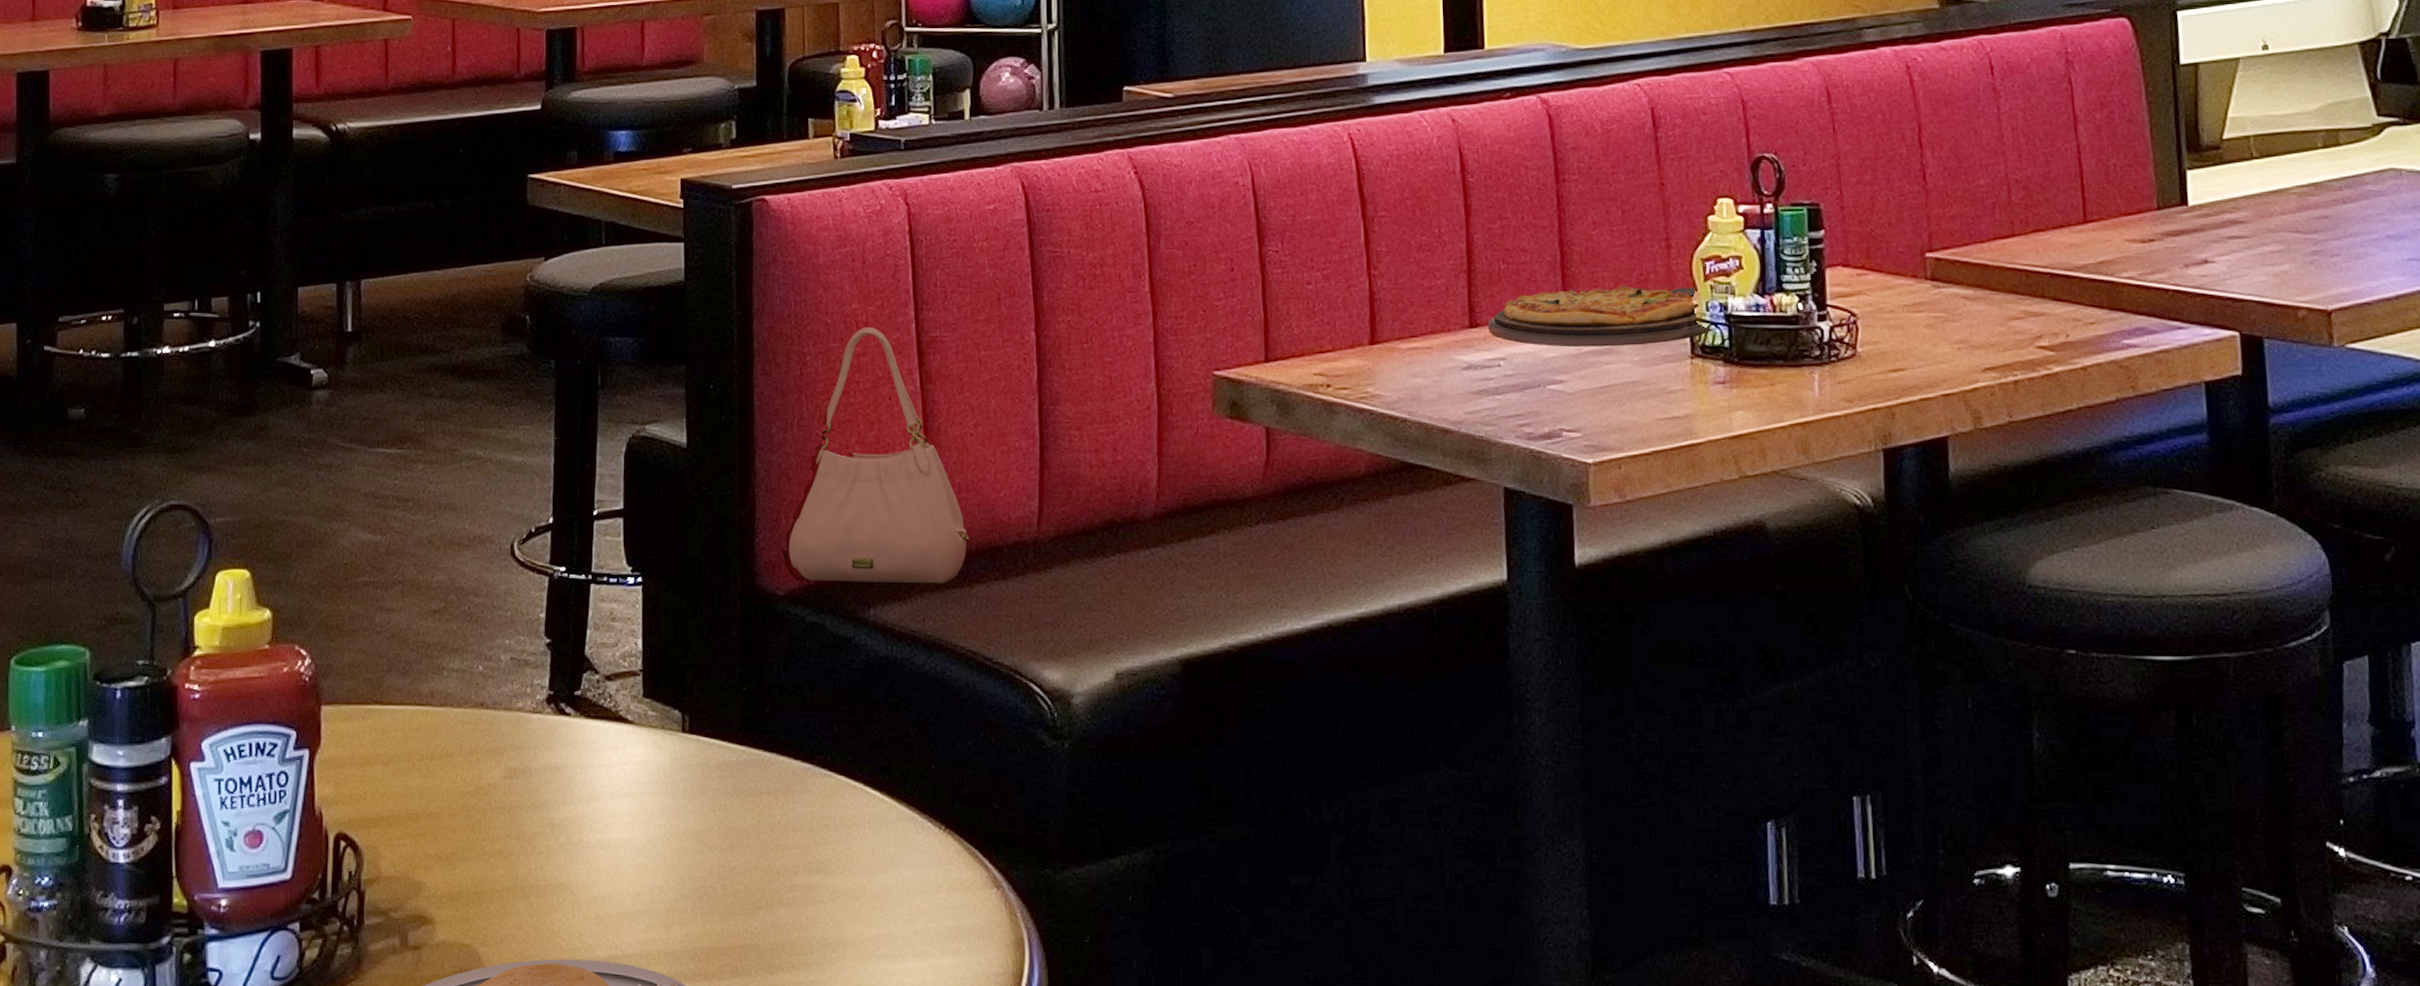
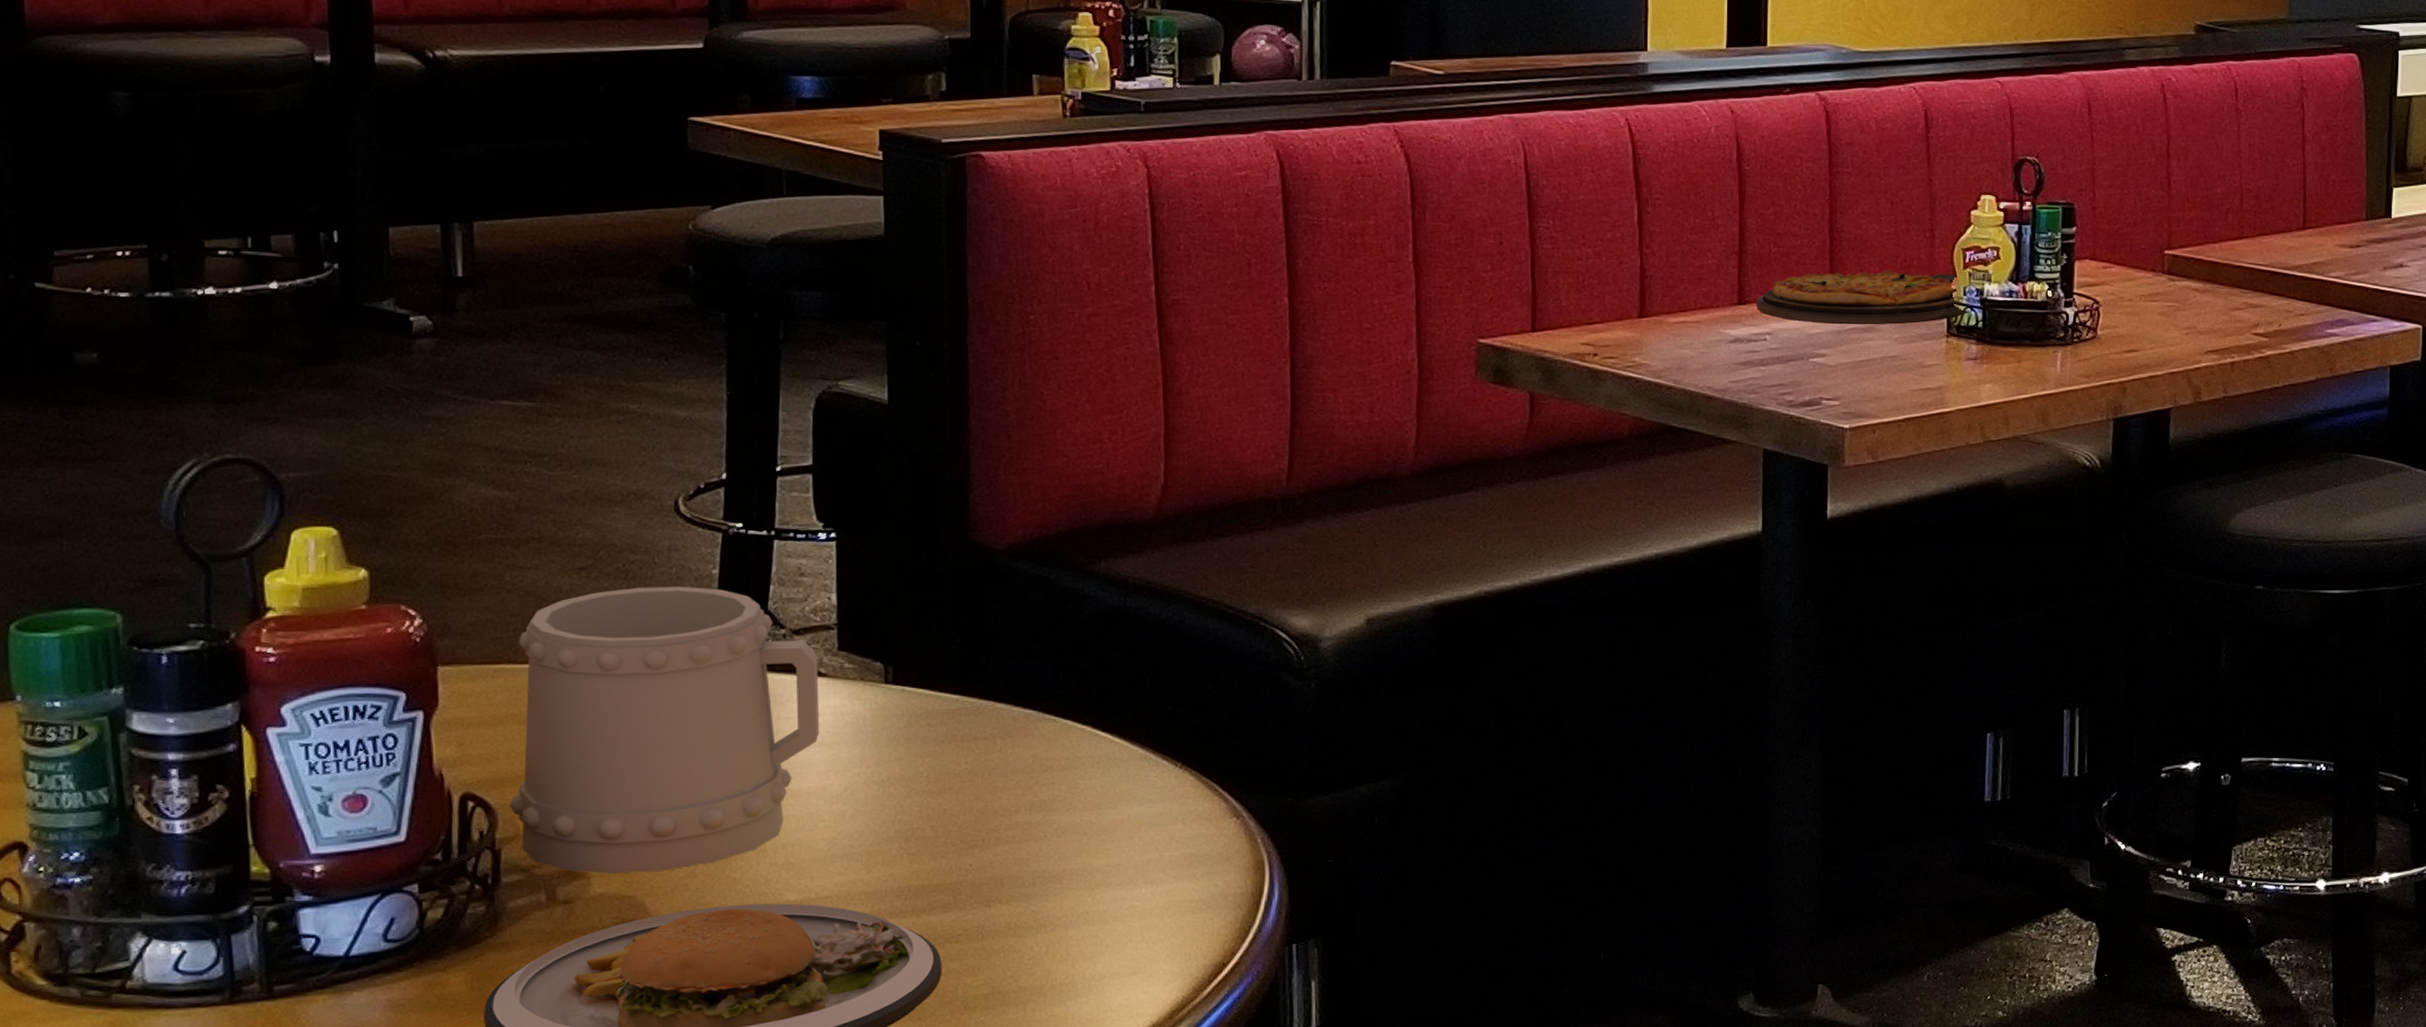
beer mug: none [372,630,627,921] -> present [509,587,820,873]
handbag: present [781,327,968,584] -> none [999,288,1211,538]

